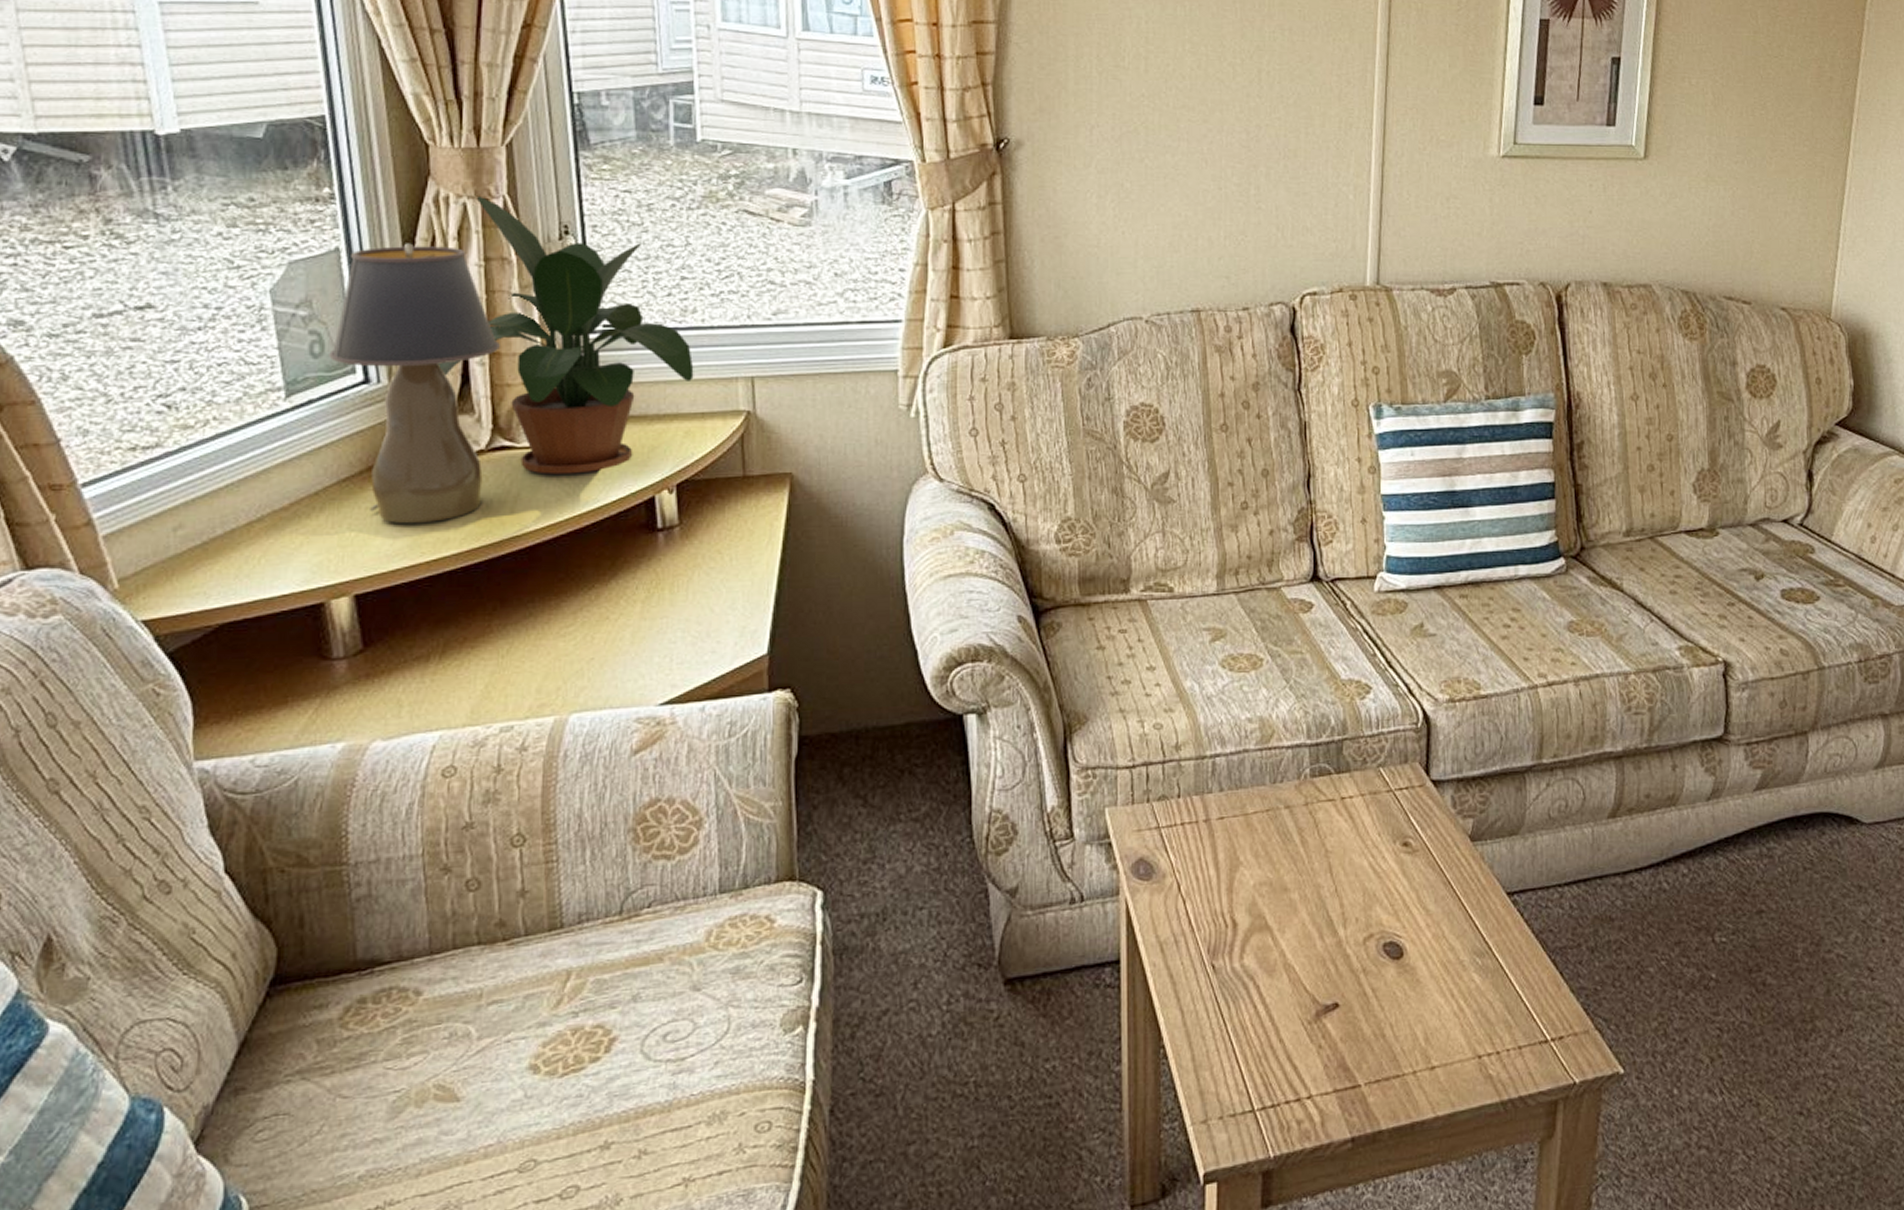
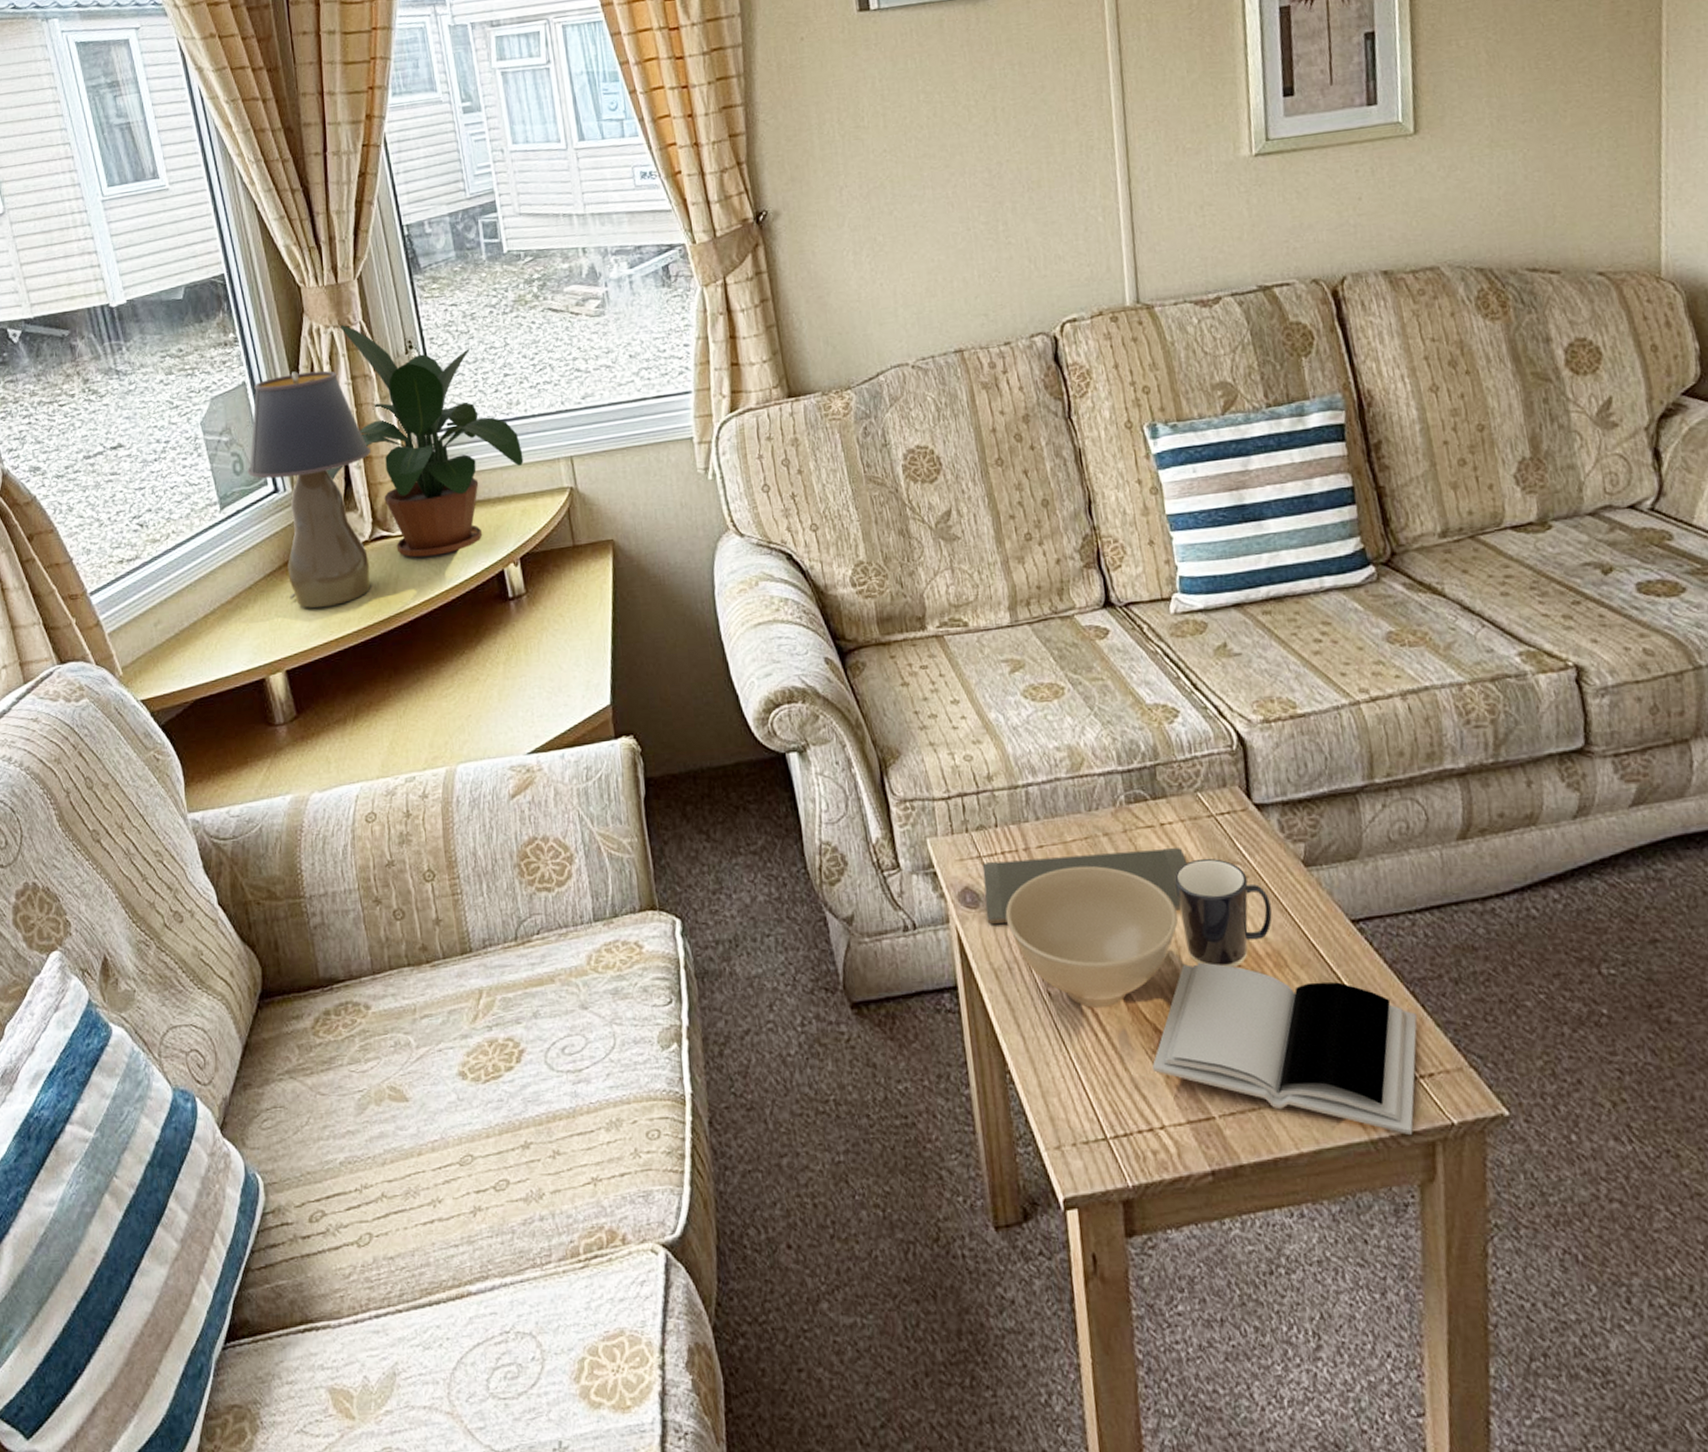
tablet: none [1158,820,1363,897] -> present [982,847,1188,925]
bowl: none [1178,838,1348,981] -> present [1005,865,1179,1009]
book: none [1306,933,1556,1096] -> present [1151,962,1418,1136]
mug: none [1349,832,1437,939] -> present [1174,858,1272,968]

